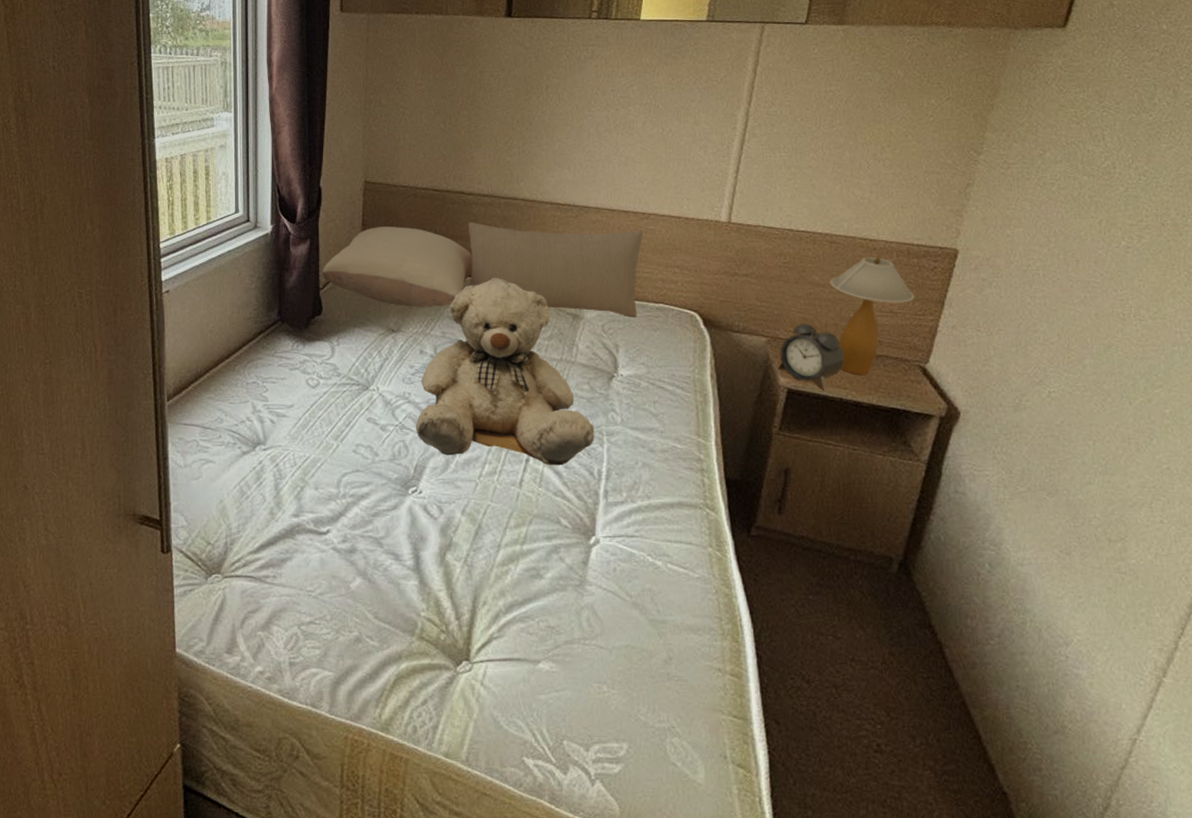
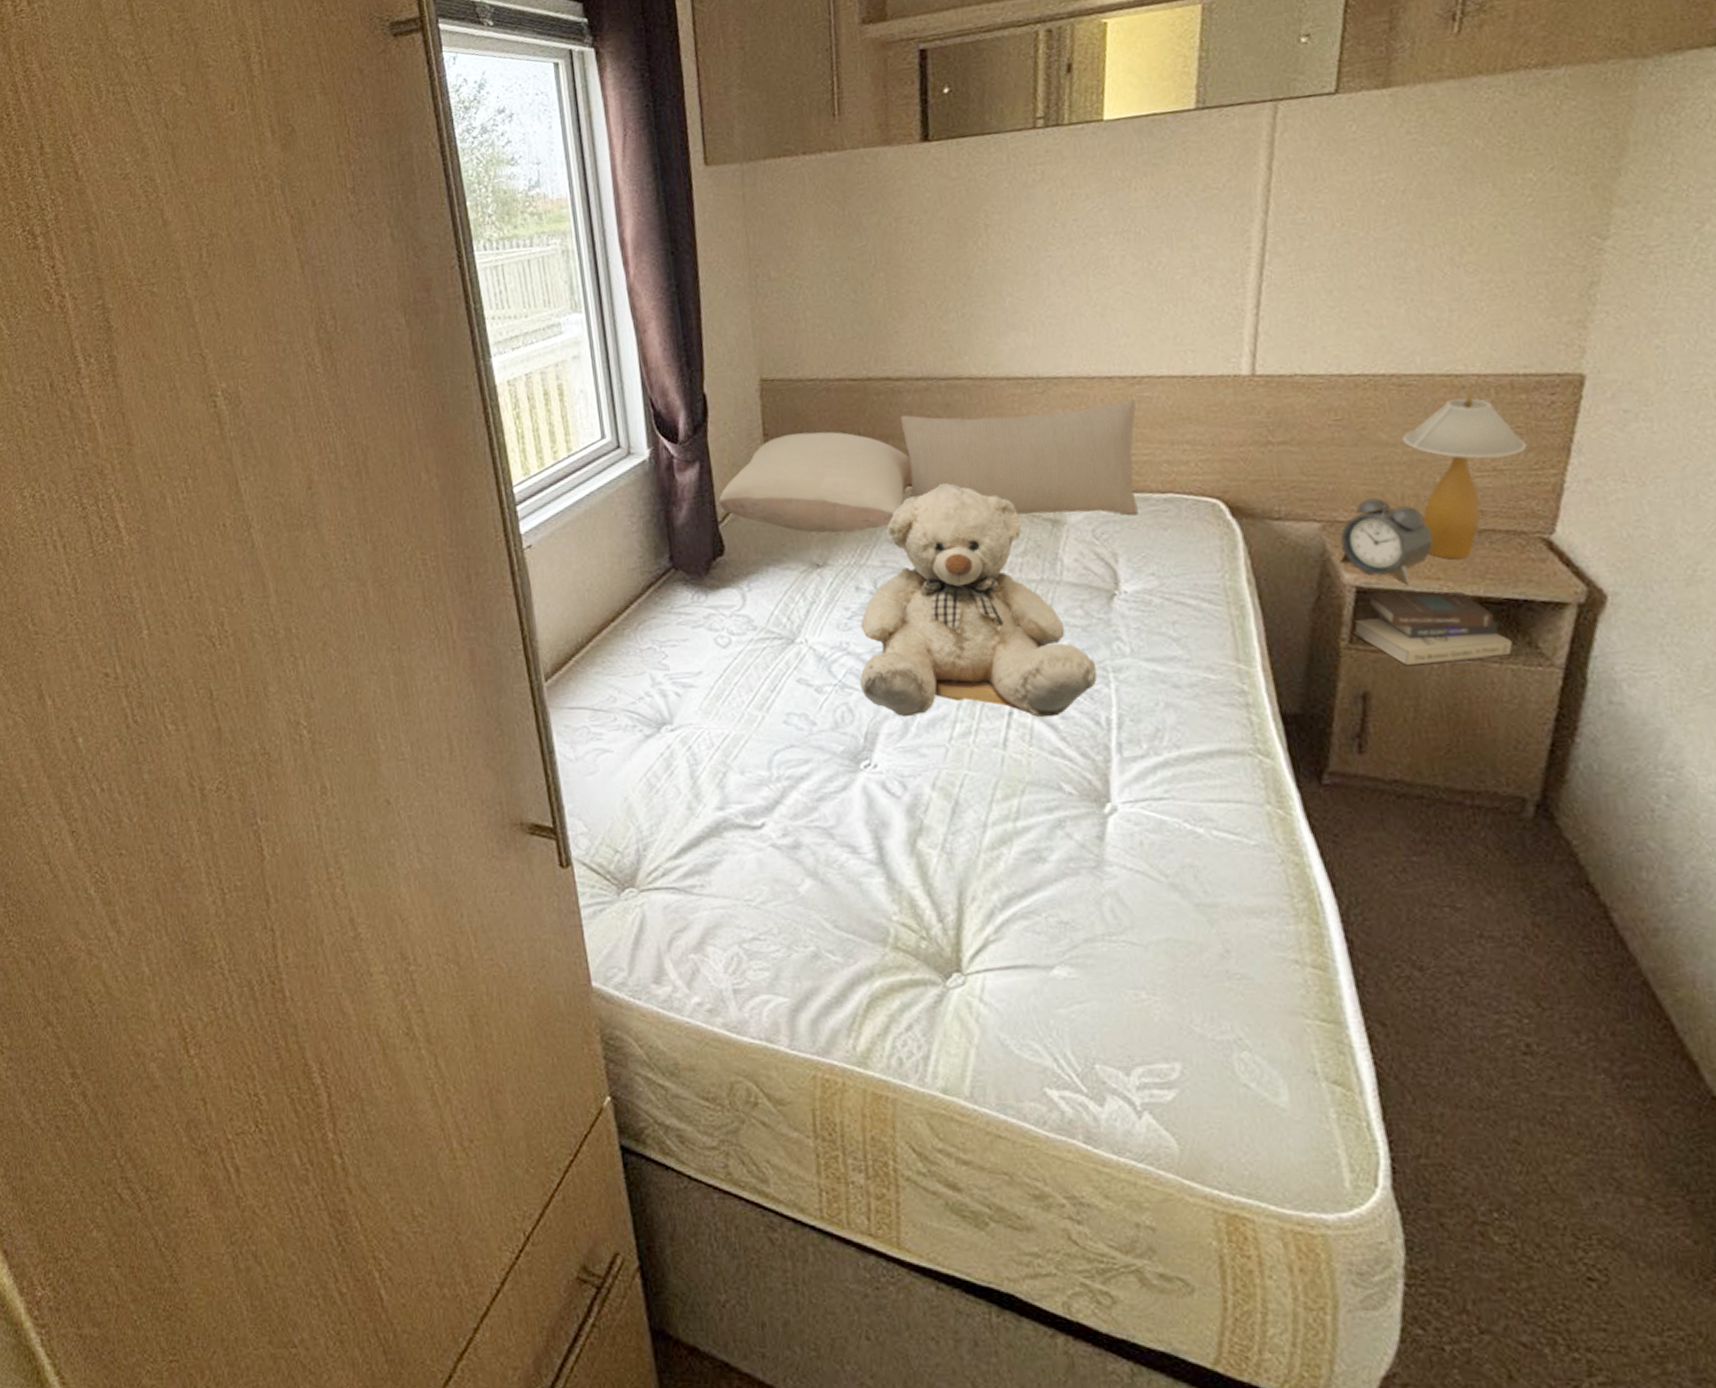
books: none [782,393,893,452] -> present [1353,591,1513,666]

